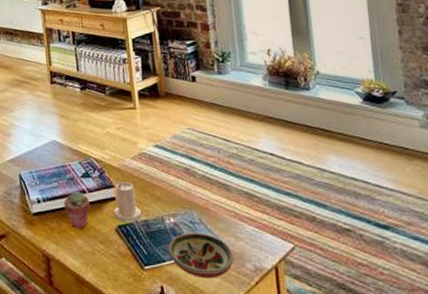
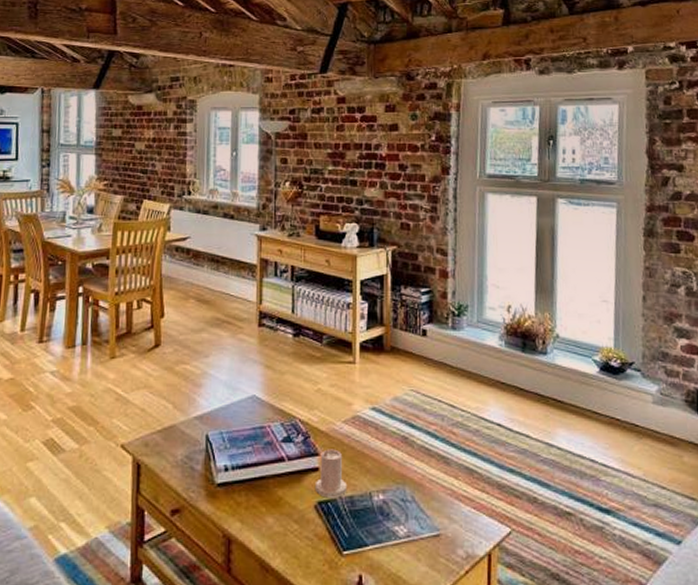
potted succulent: present [63,190,91,230] -> none [256,458,289,505]
decorative bowl: present [168,233,235,279] -> none [372,512,446,567]

